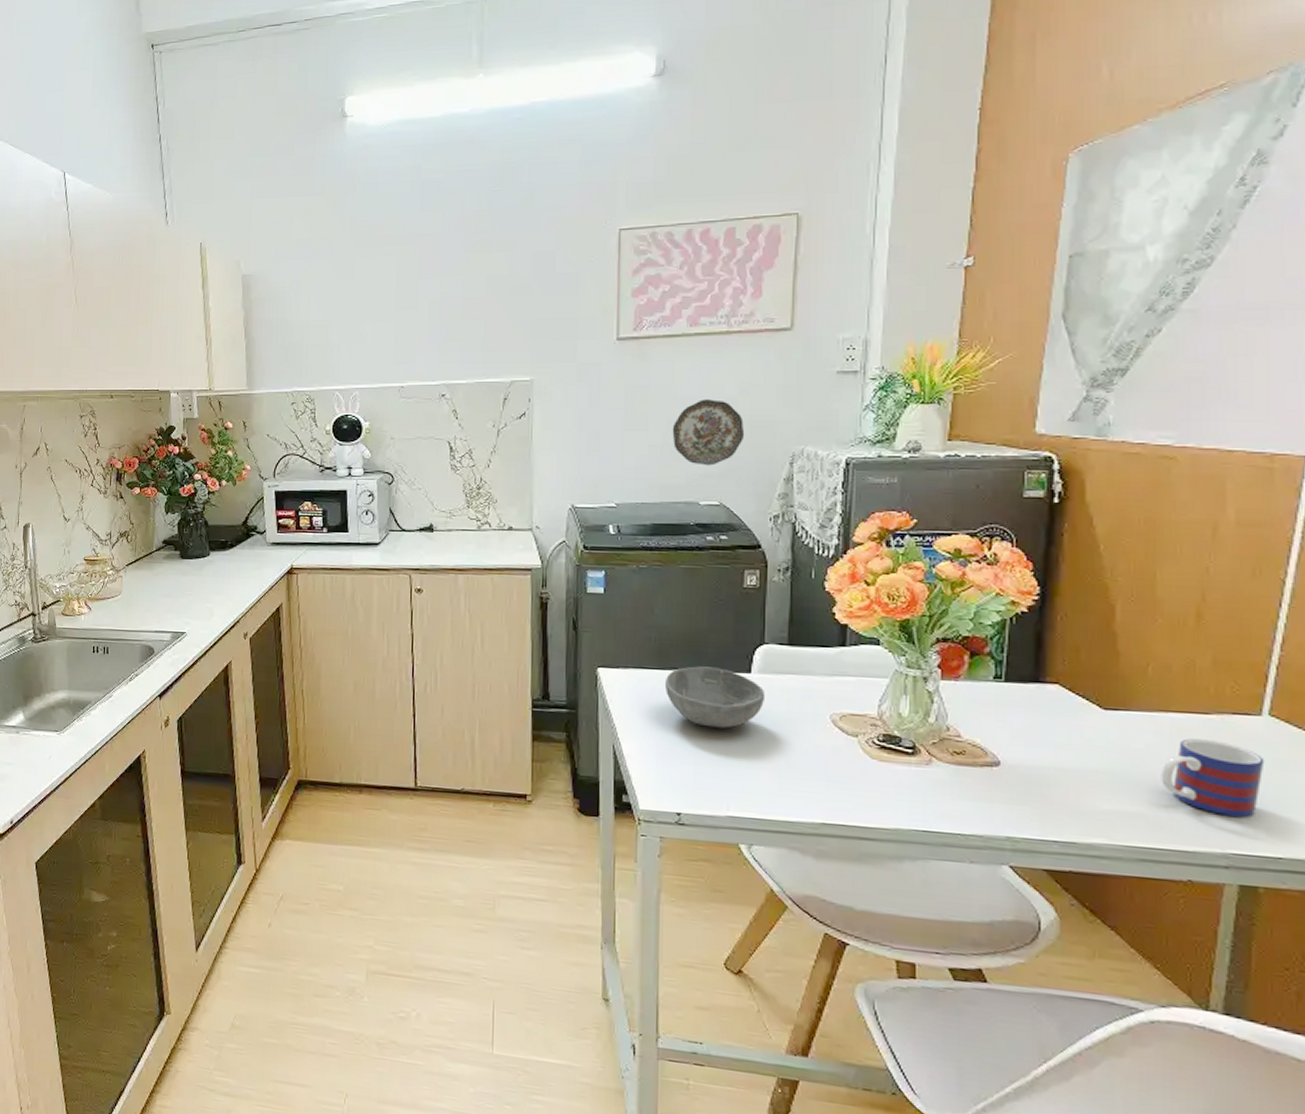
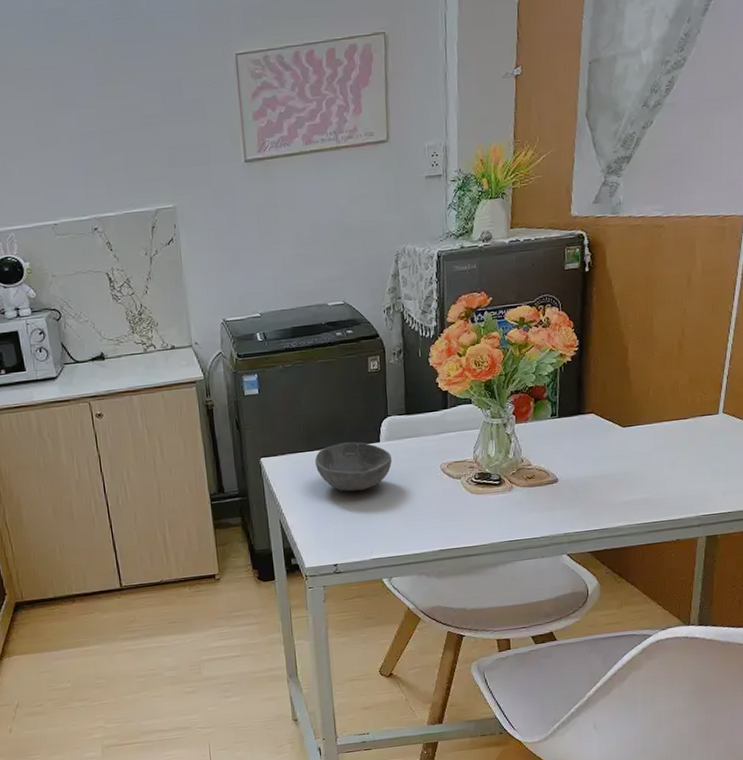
decorative plate: present [672,399,745,466] -> none [299,210,359,271]
mug: present [1161,738,1265,818] -> none [659,437,721,490]

